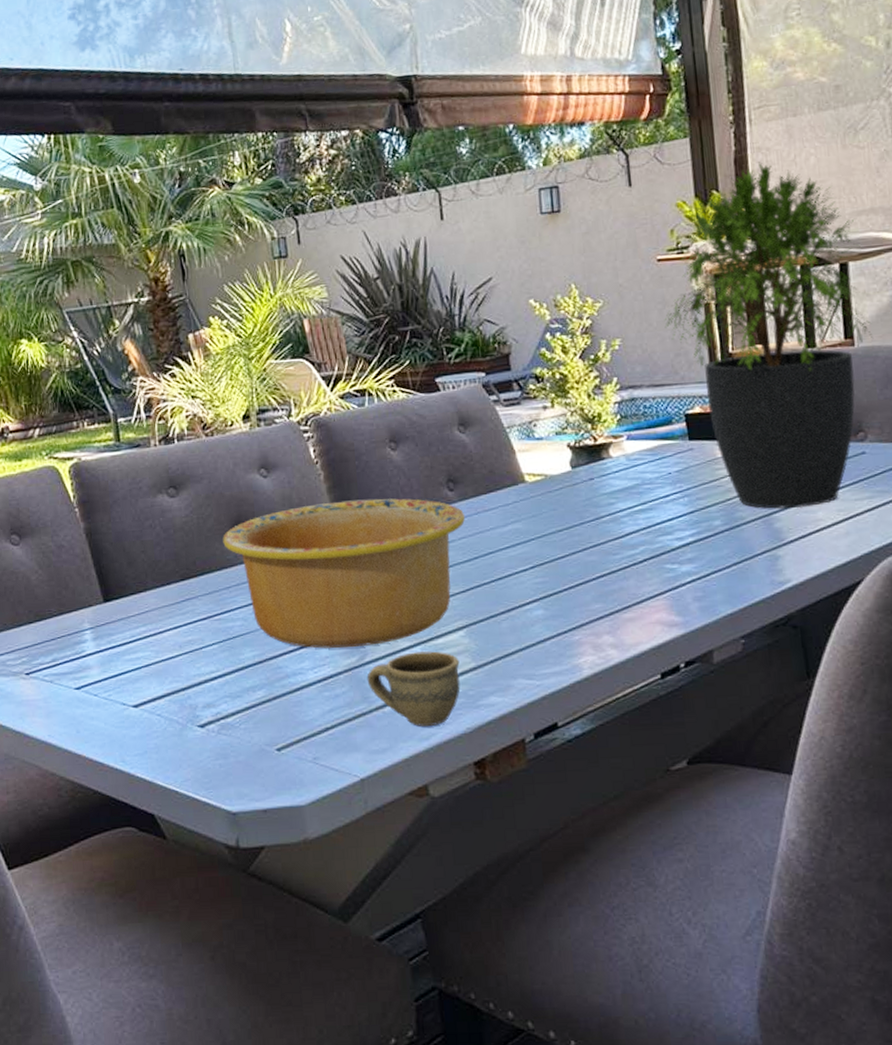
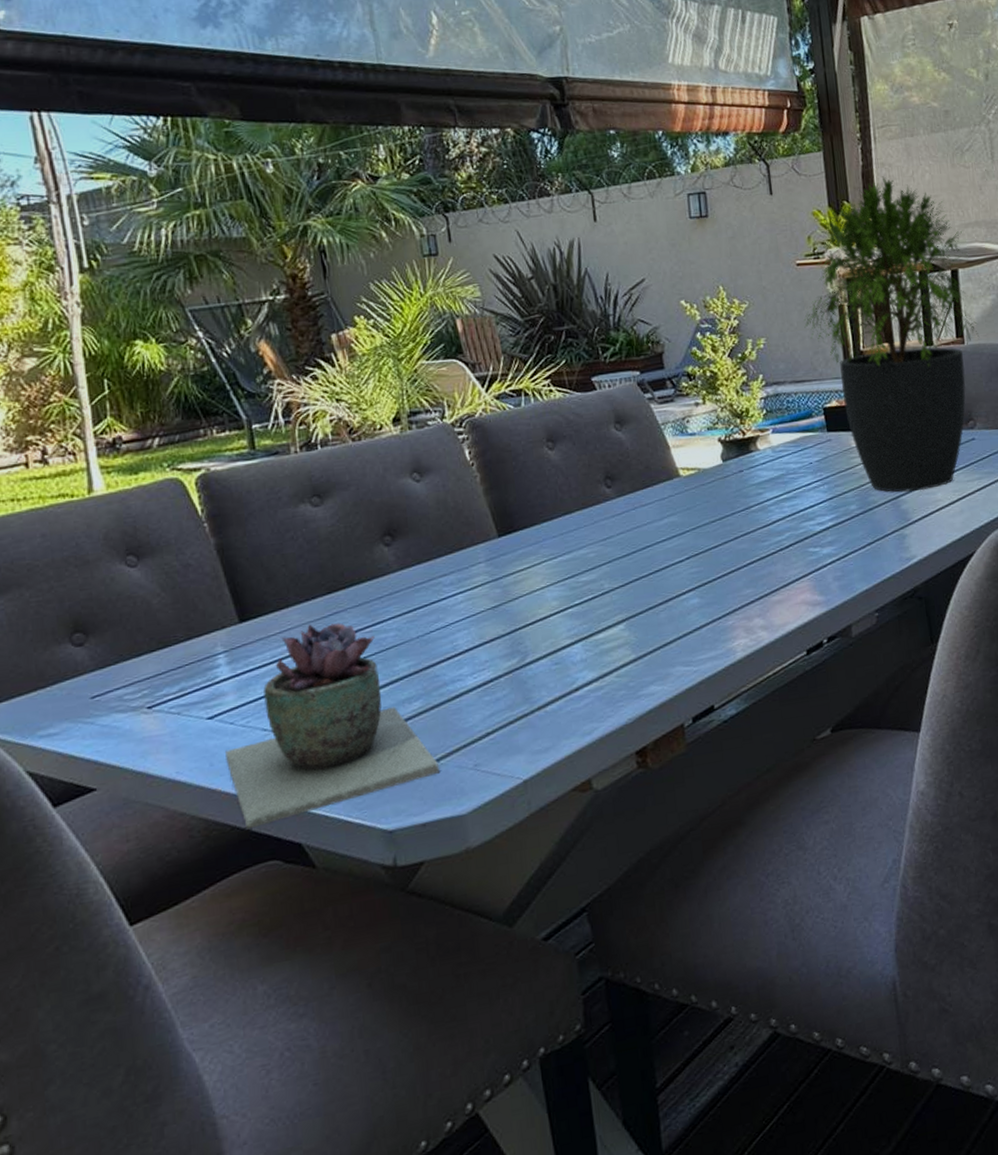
succulent plant: none [90,608,280,795] -> present [225,623,439,830]
bowl: present [223,498,465,649] -> none [373,497,623,653]
cup: present [366,651,460,726] -> none [528,646,621,722]

